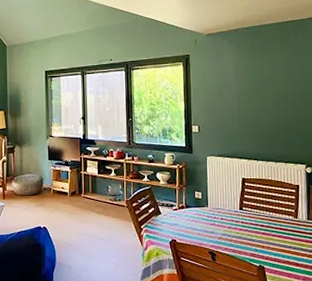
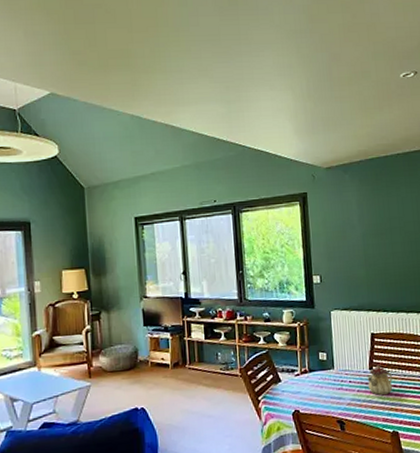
teapot: none [238,205,261,233] -> present [367,364,393,396]

